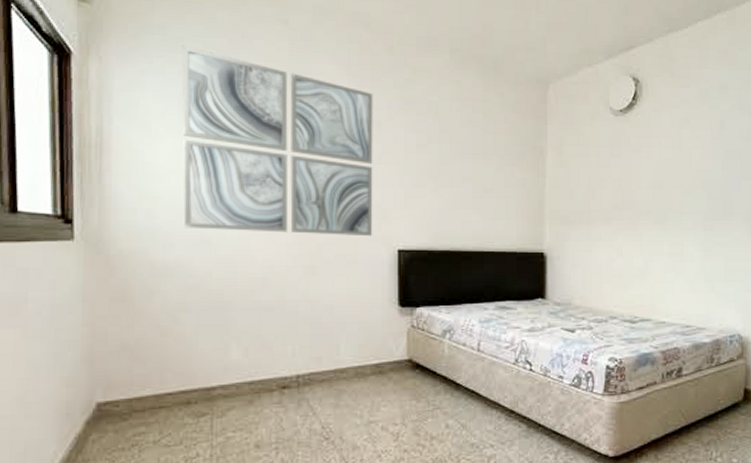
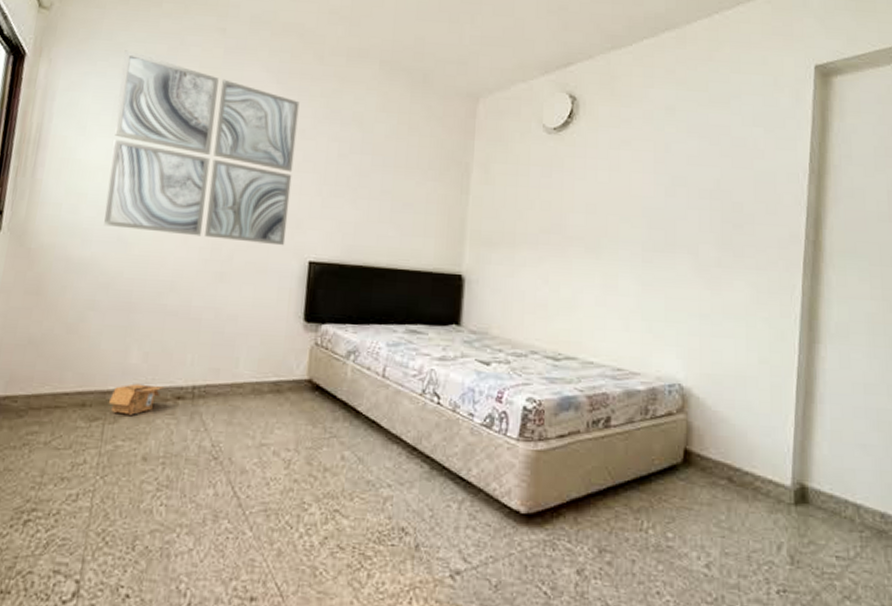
carton: none [213,378,268,408] -> present [108,383,164,415]

